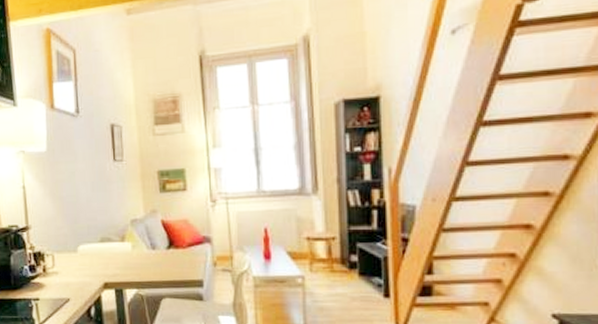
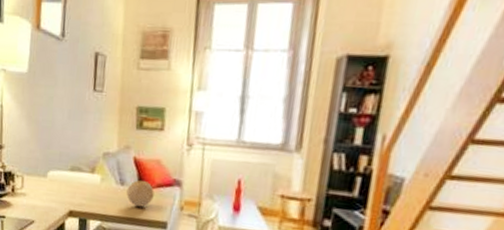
fruit: none [159,243,186,269] -> present [126,180,154,207]

